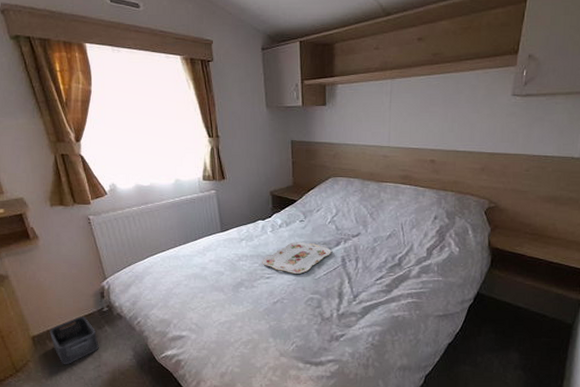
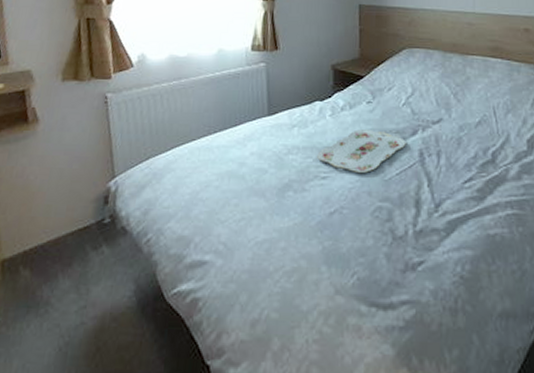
storage bin: present [49,316,99,365] -> none [26,231,90,305]

